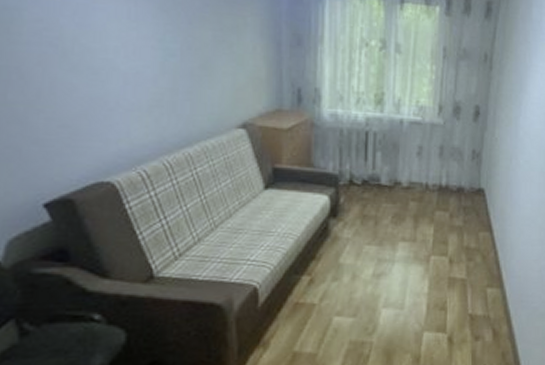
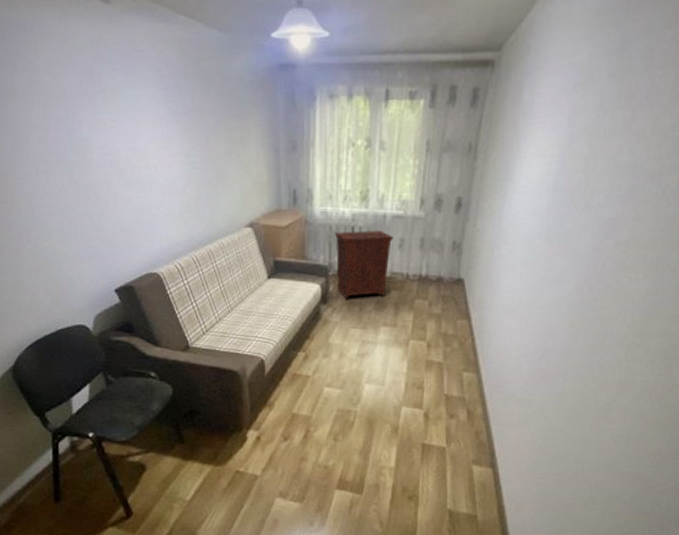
nightstand: none [345,136,411,212] -> present [334,231,393,299]

